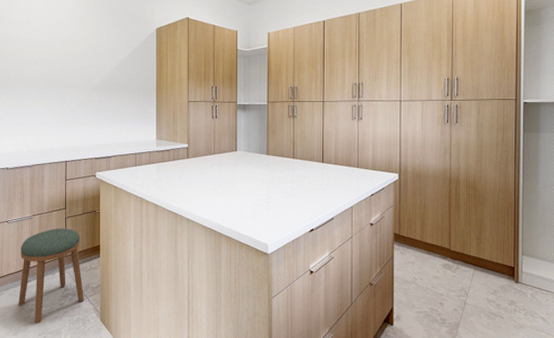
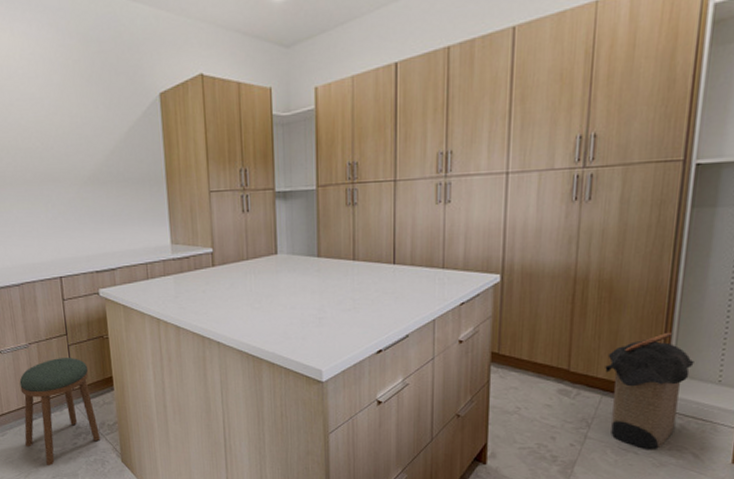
laundry hamper: none [475,221,536,315] -> present [605,332,694,450]

